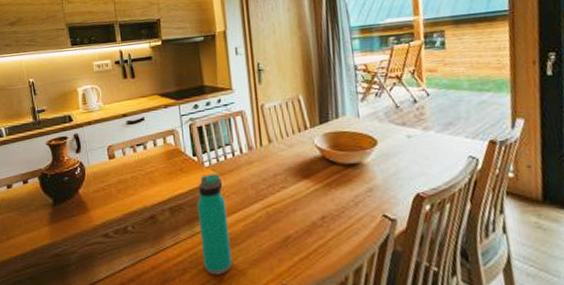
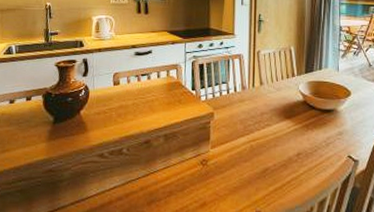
water bottle: present [196,174,233,275] -> none [189,108,216,199]

